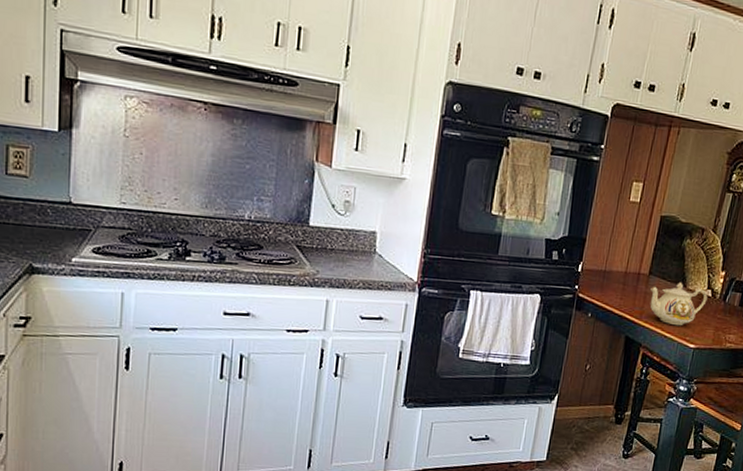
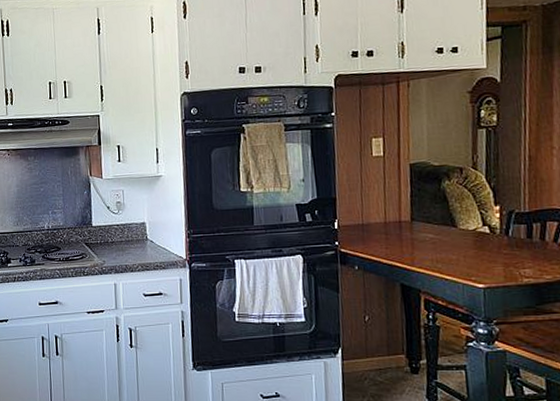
teapot: present [649,281,708,326] -> none [415,223,486,268]

